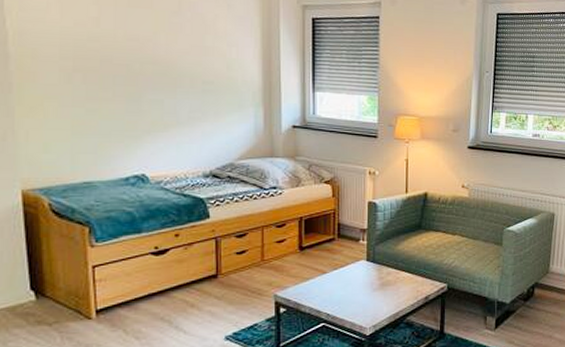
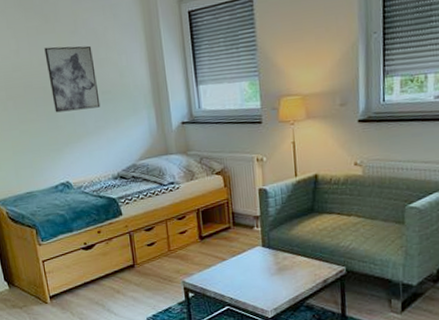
wall art: none [135,22,199,97] -> present [44,45,101,113]

